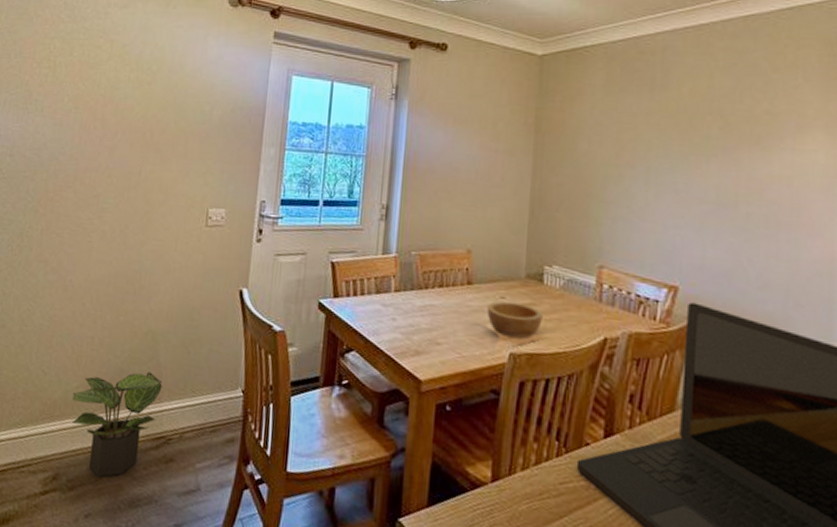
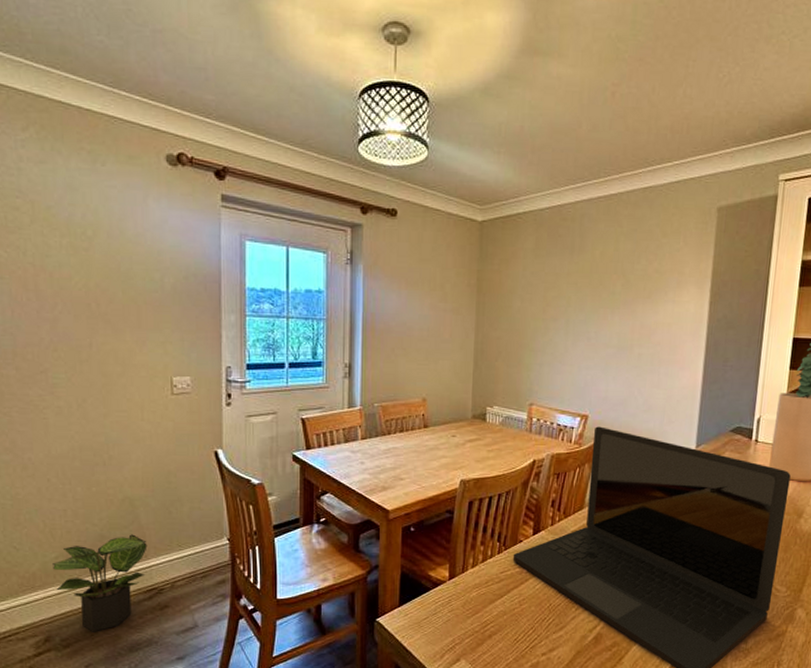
bowl: present [486,301,543,340] -> none [441,438,486,468]

